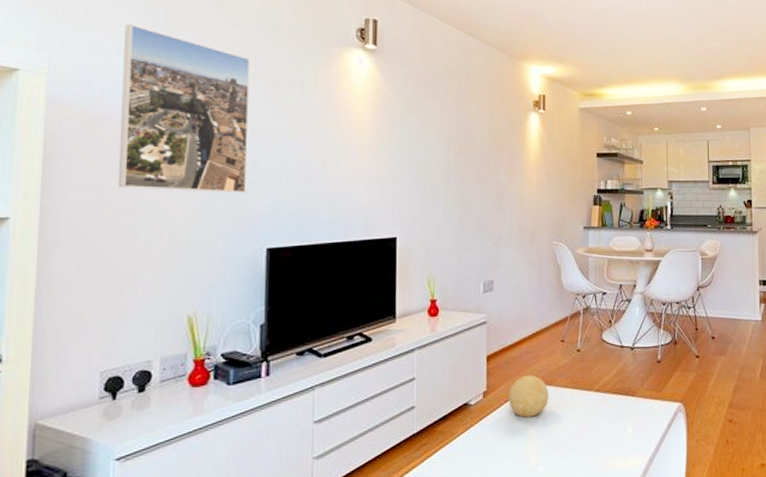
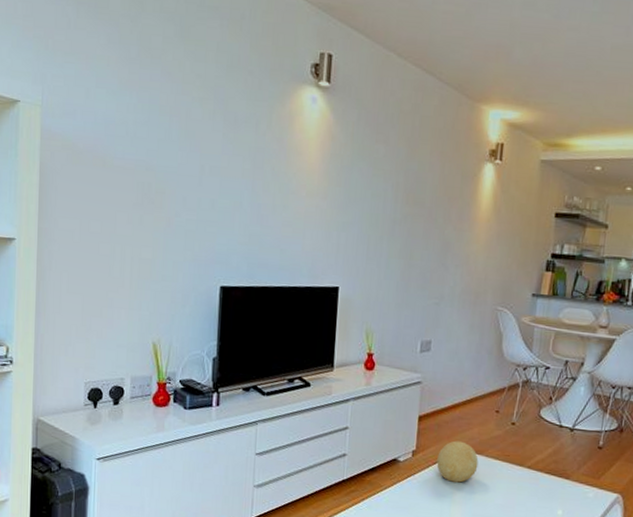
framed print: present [118,23,251,193] -> none [98,57,211,231]

